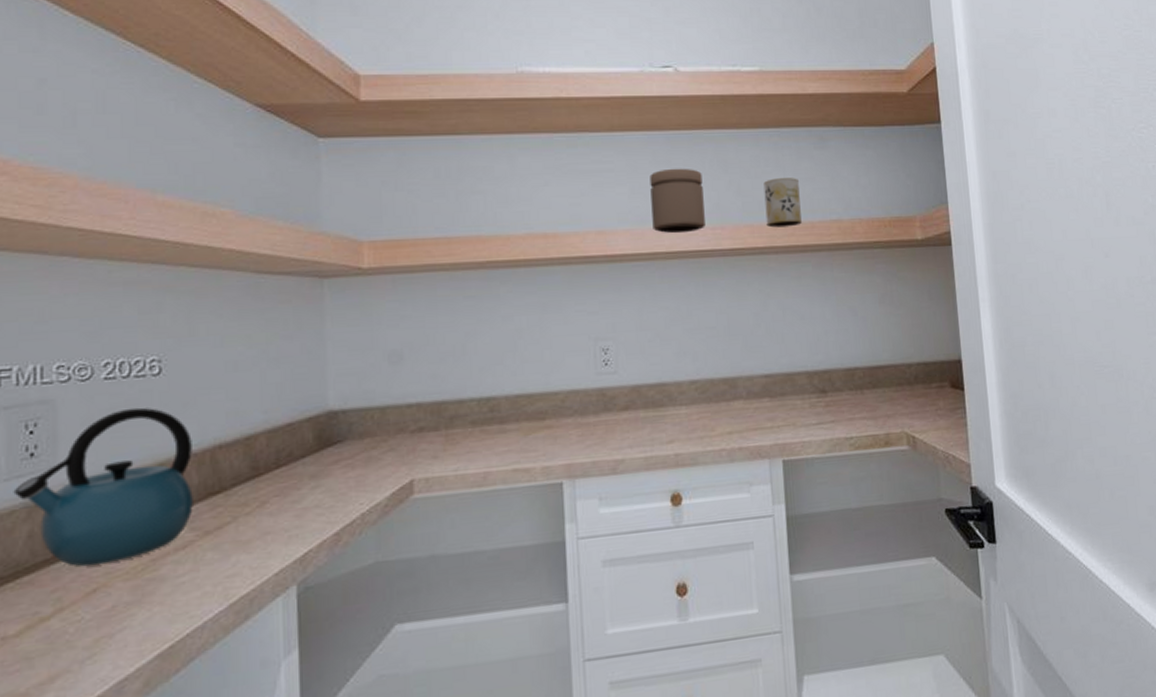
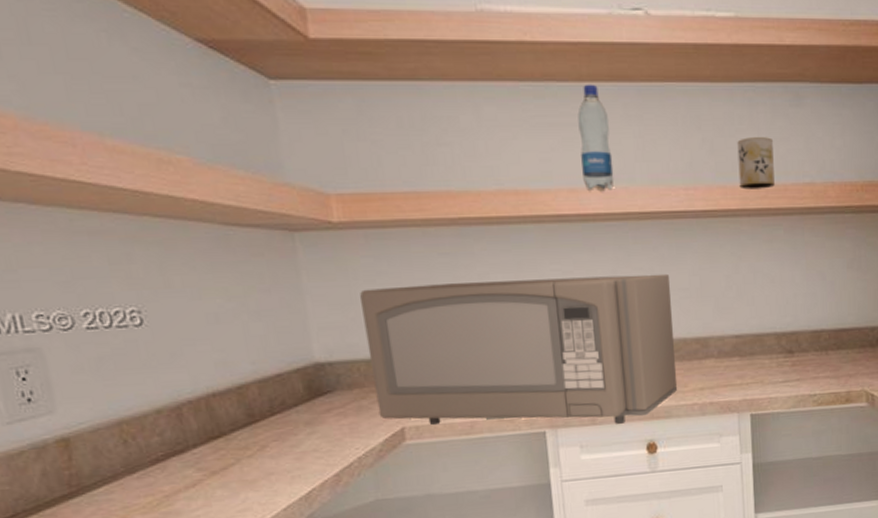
kettle: present [13,407,193,566] -> none [18,357,197,501]
microwave: none [382,312,705,477] -> present [360,273,678,426]
bottle: none [608,133,642,235] -> present [577,84,614,193]
jar: present [649,168,705,234] -> none [621,123,678,194]

